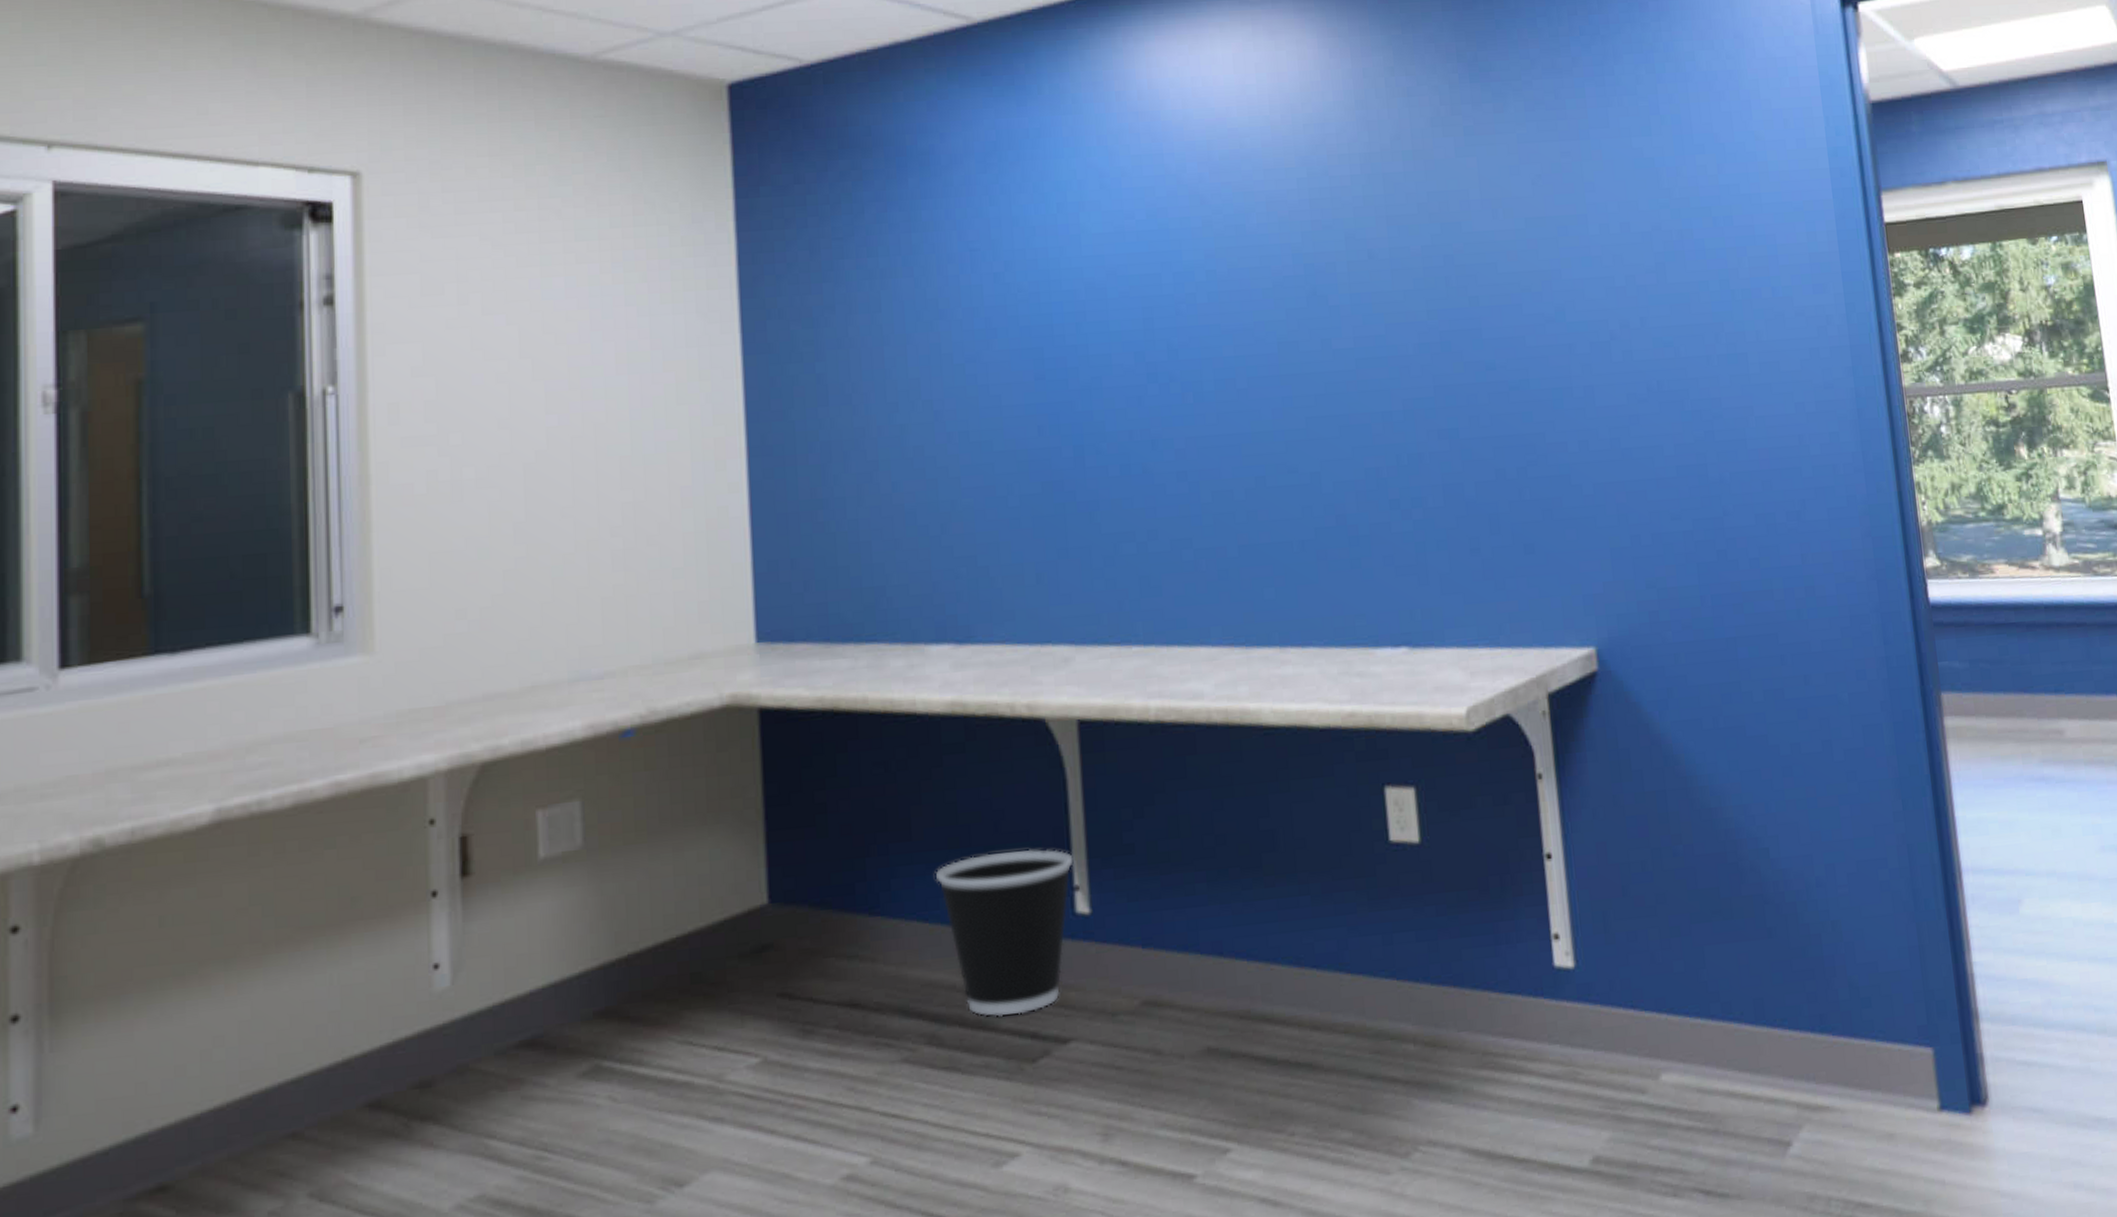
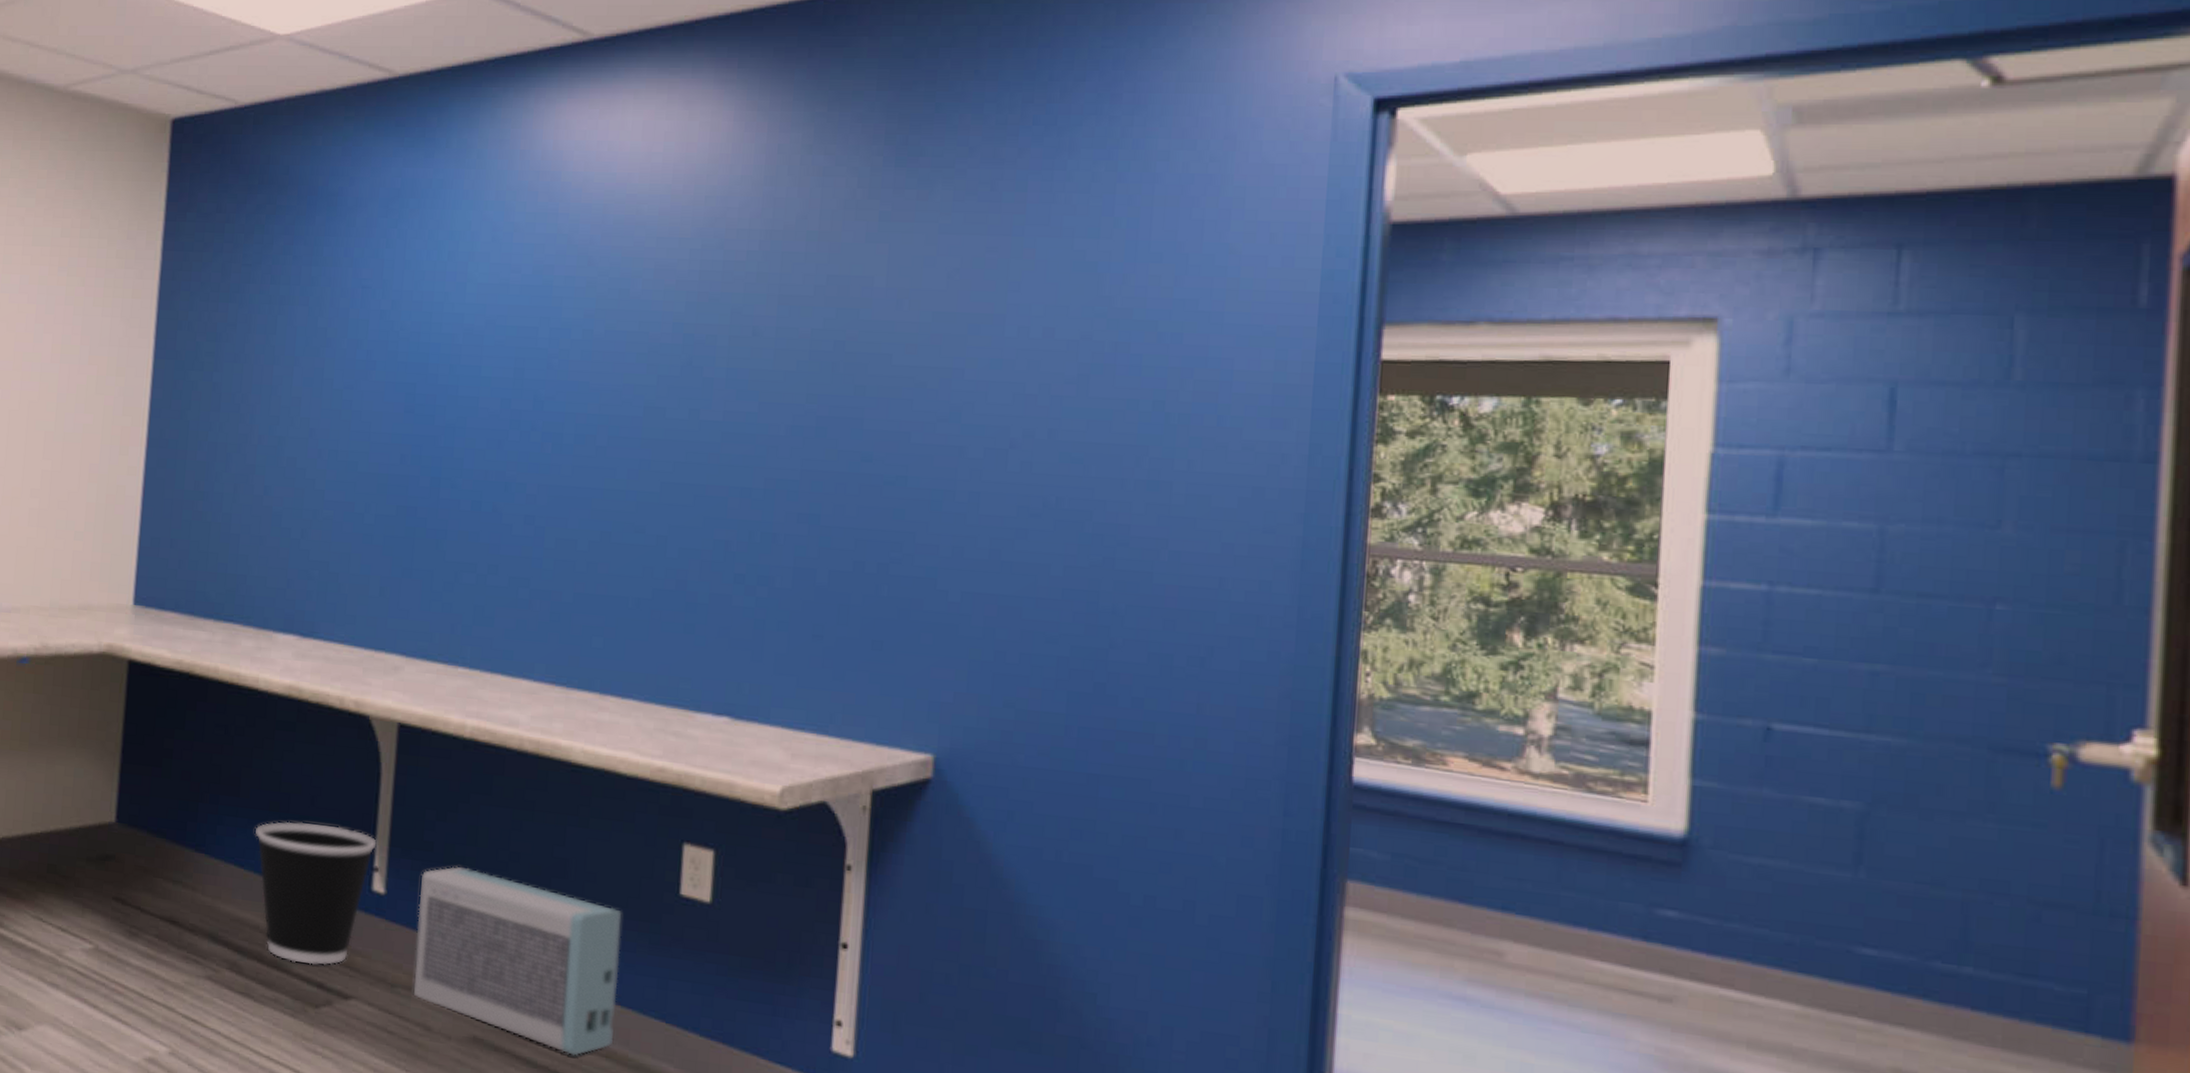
air purifier: none [1126,863,1349,1041] -> present [413,866,622,1056]

